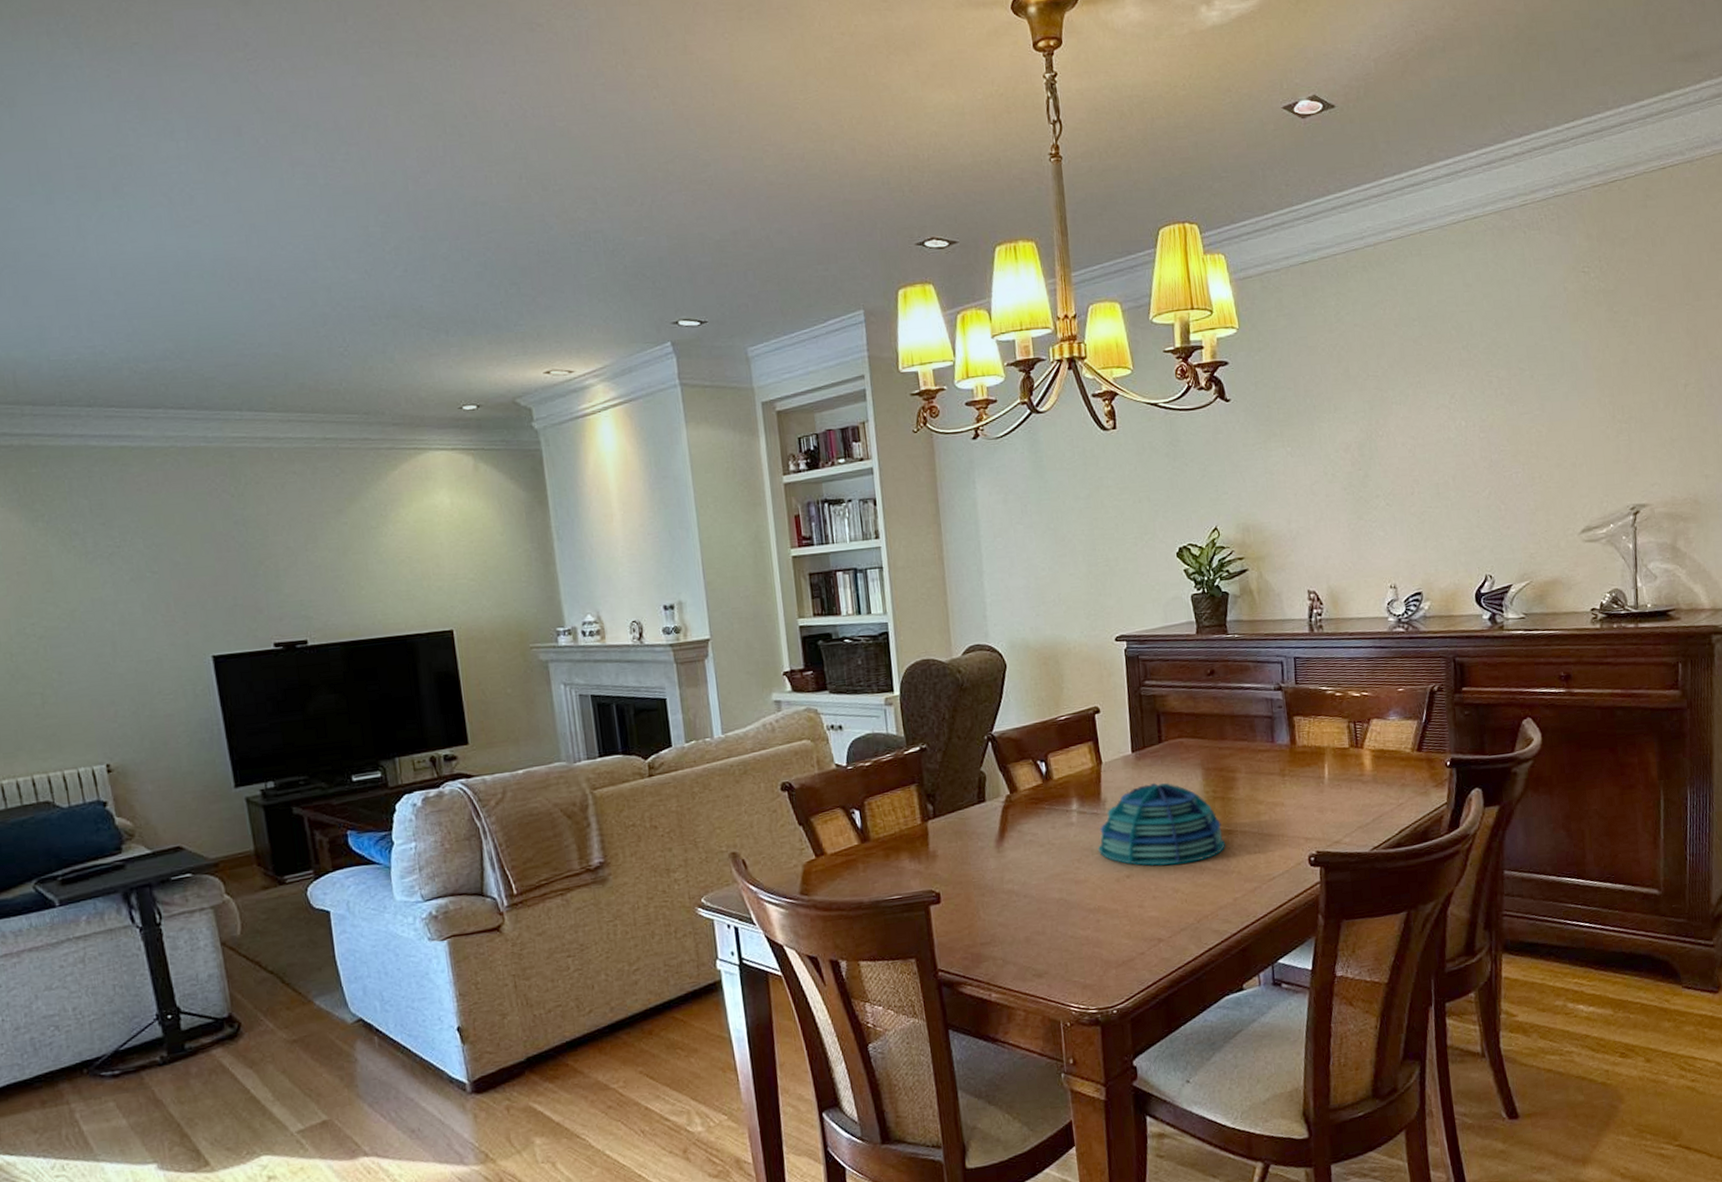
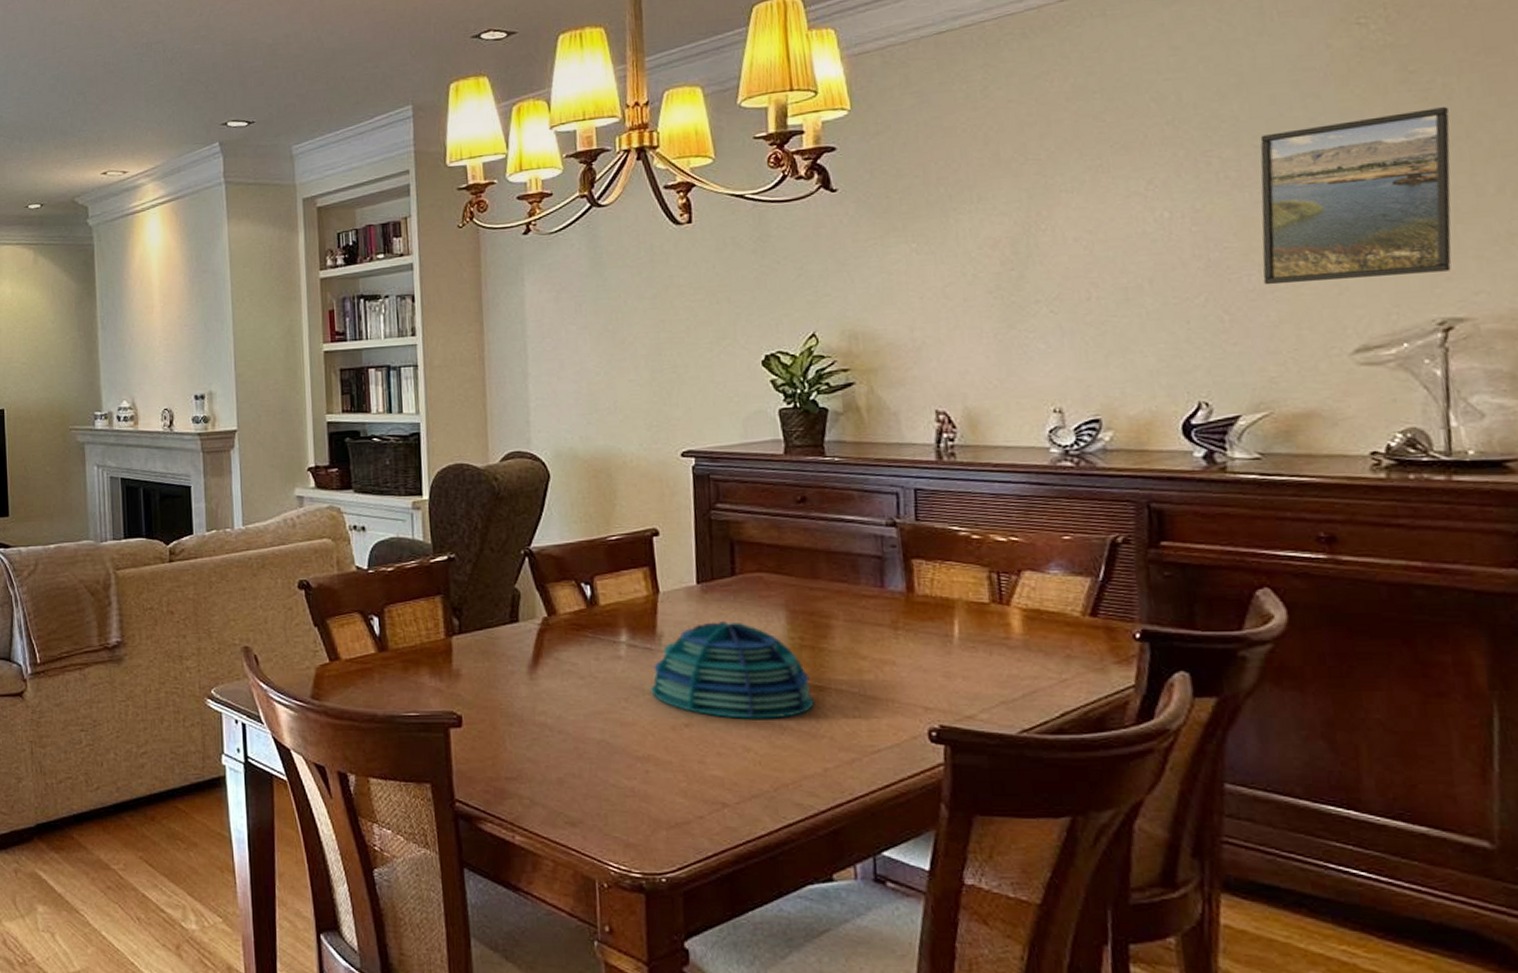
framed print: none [1523,341,1639,480] -> present [1260,107,1452,284]

